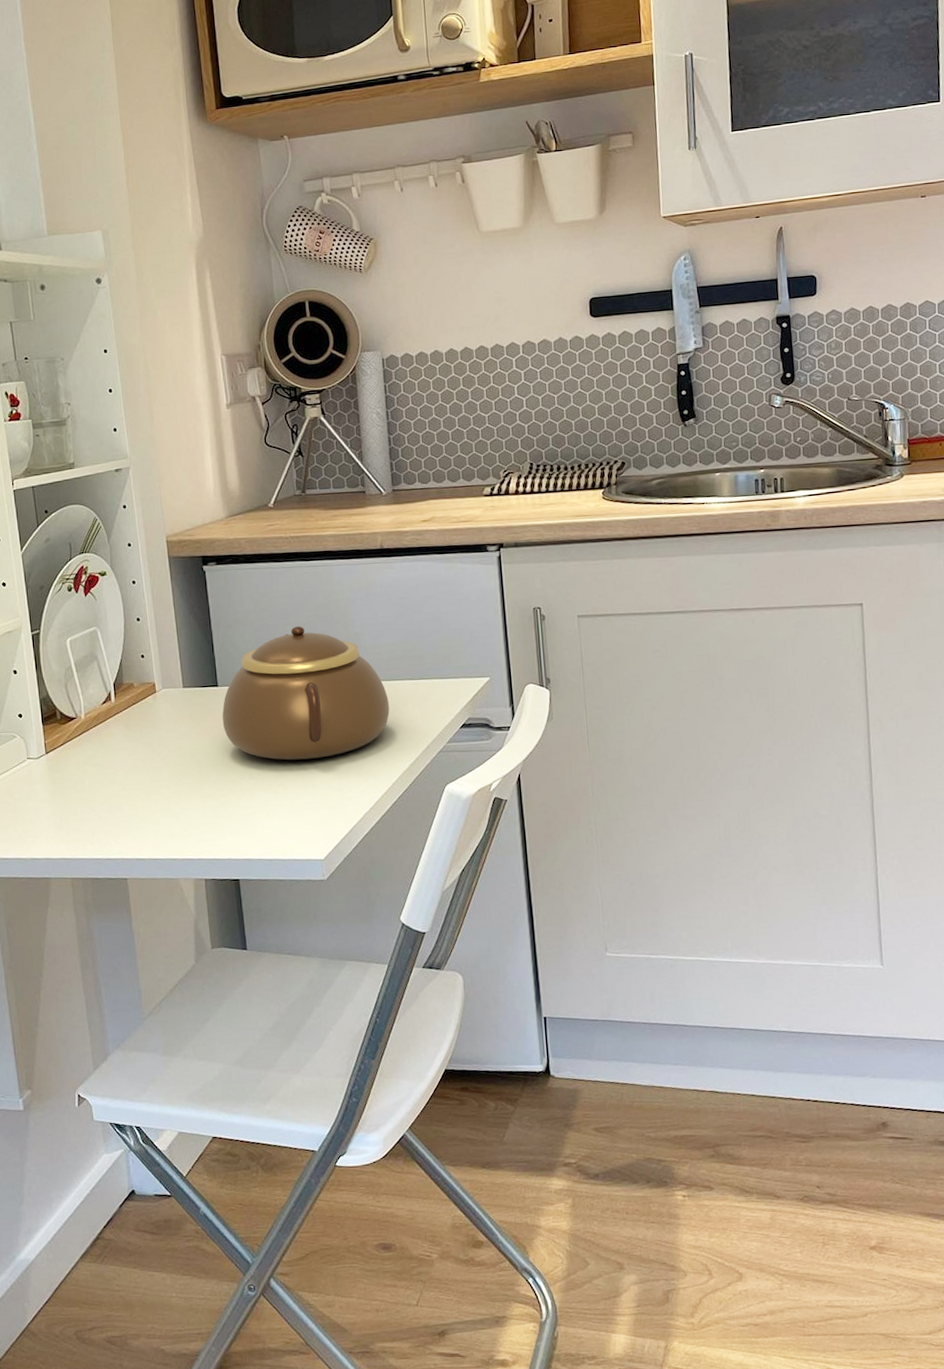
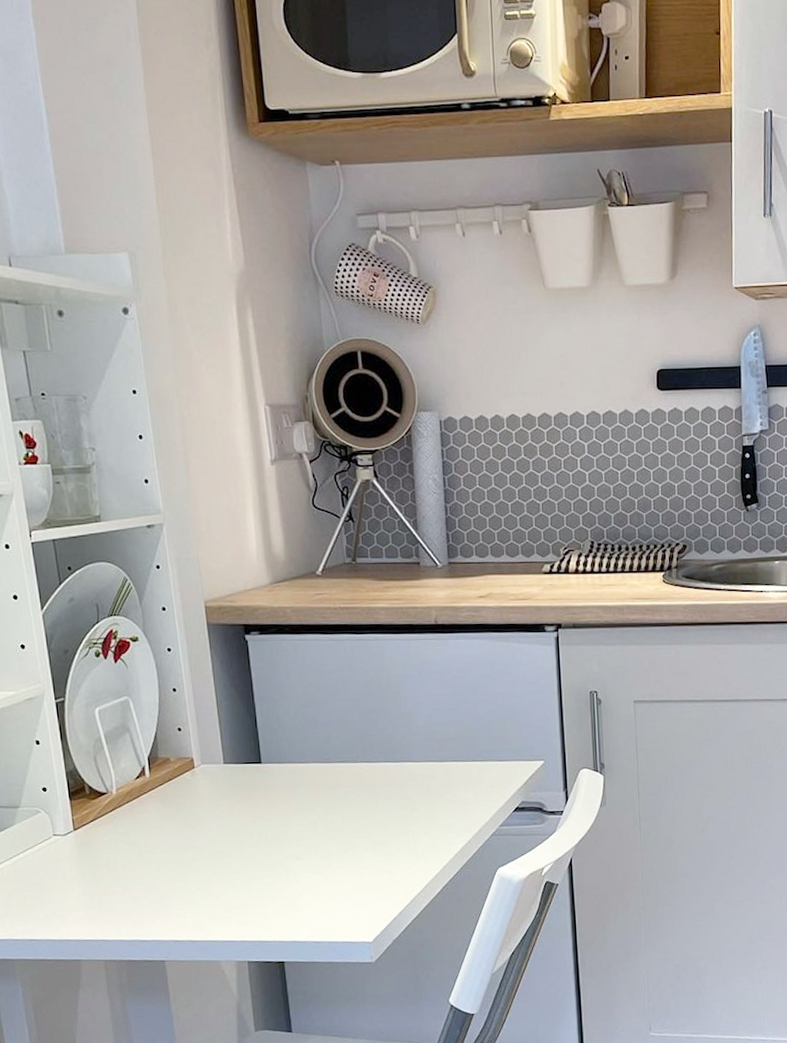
teapot: present [222,626,390,761] -> none [266,702,442,842]

